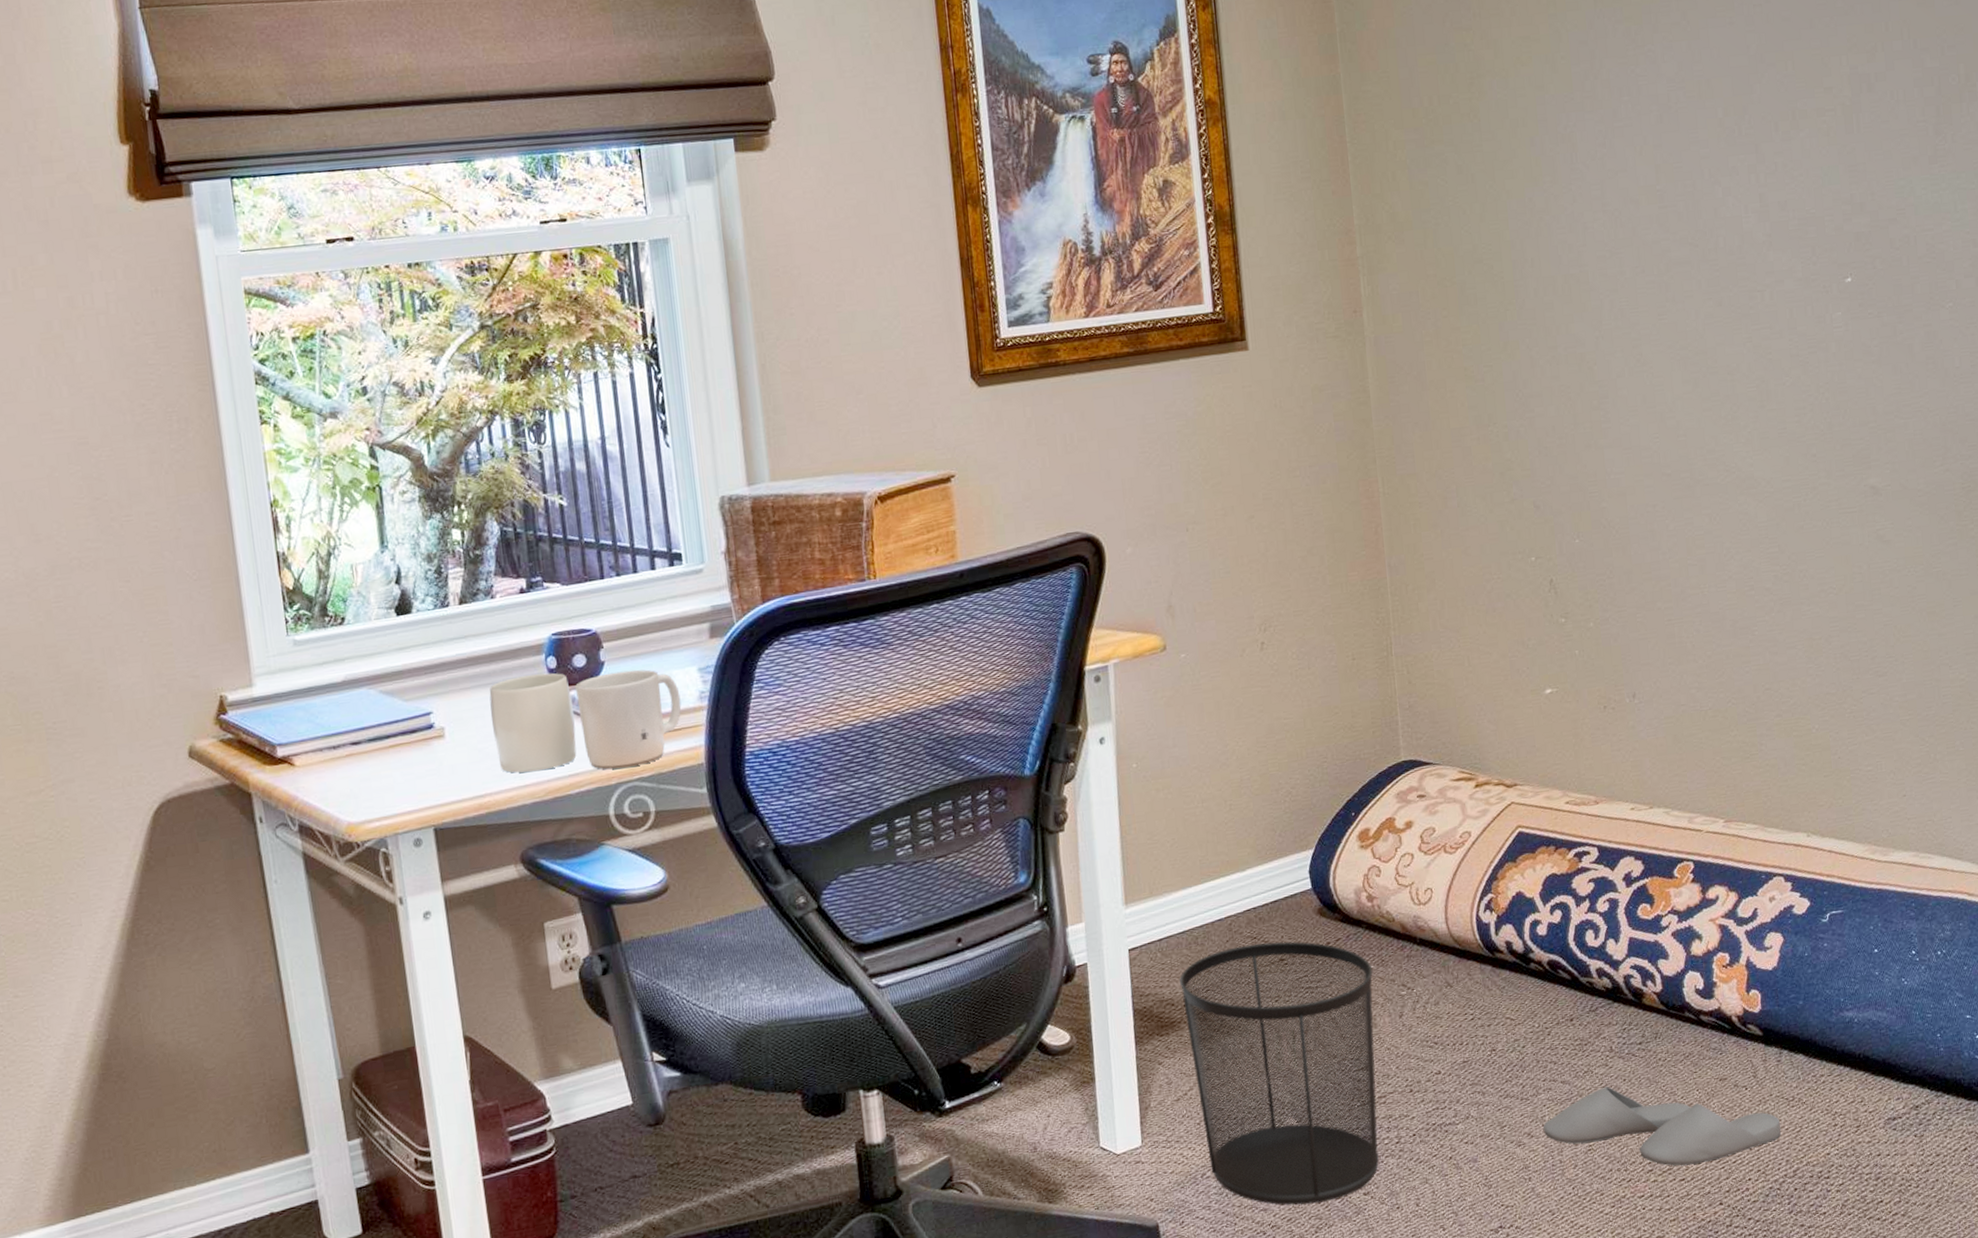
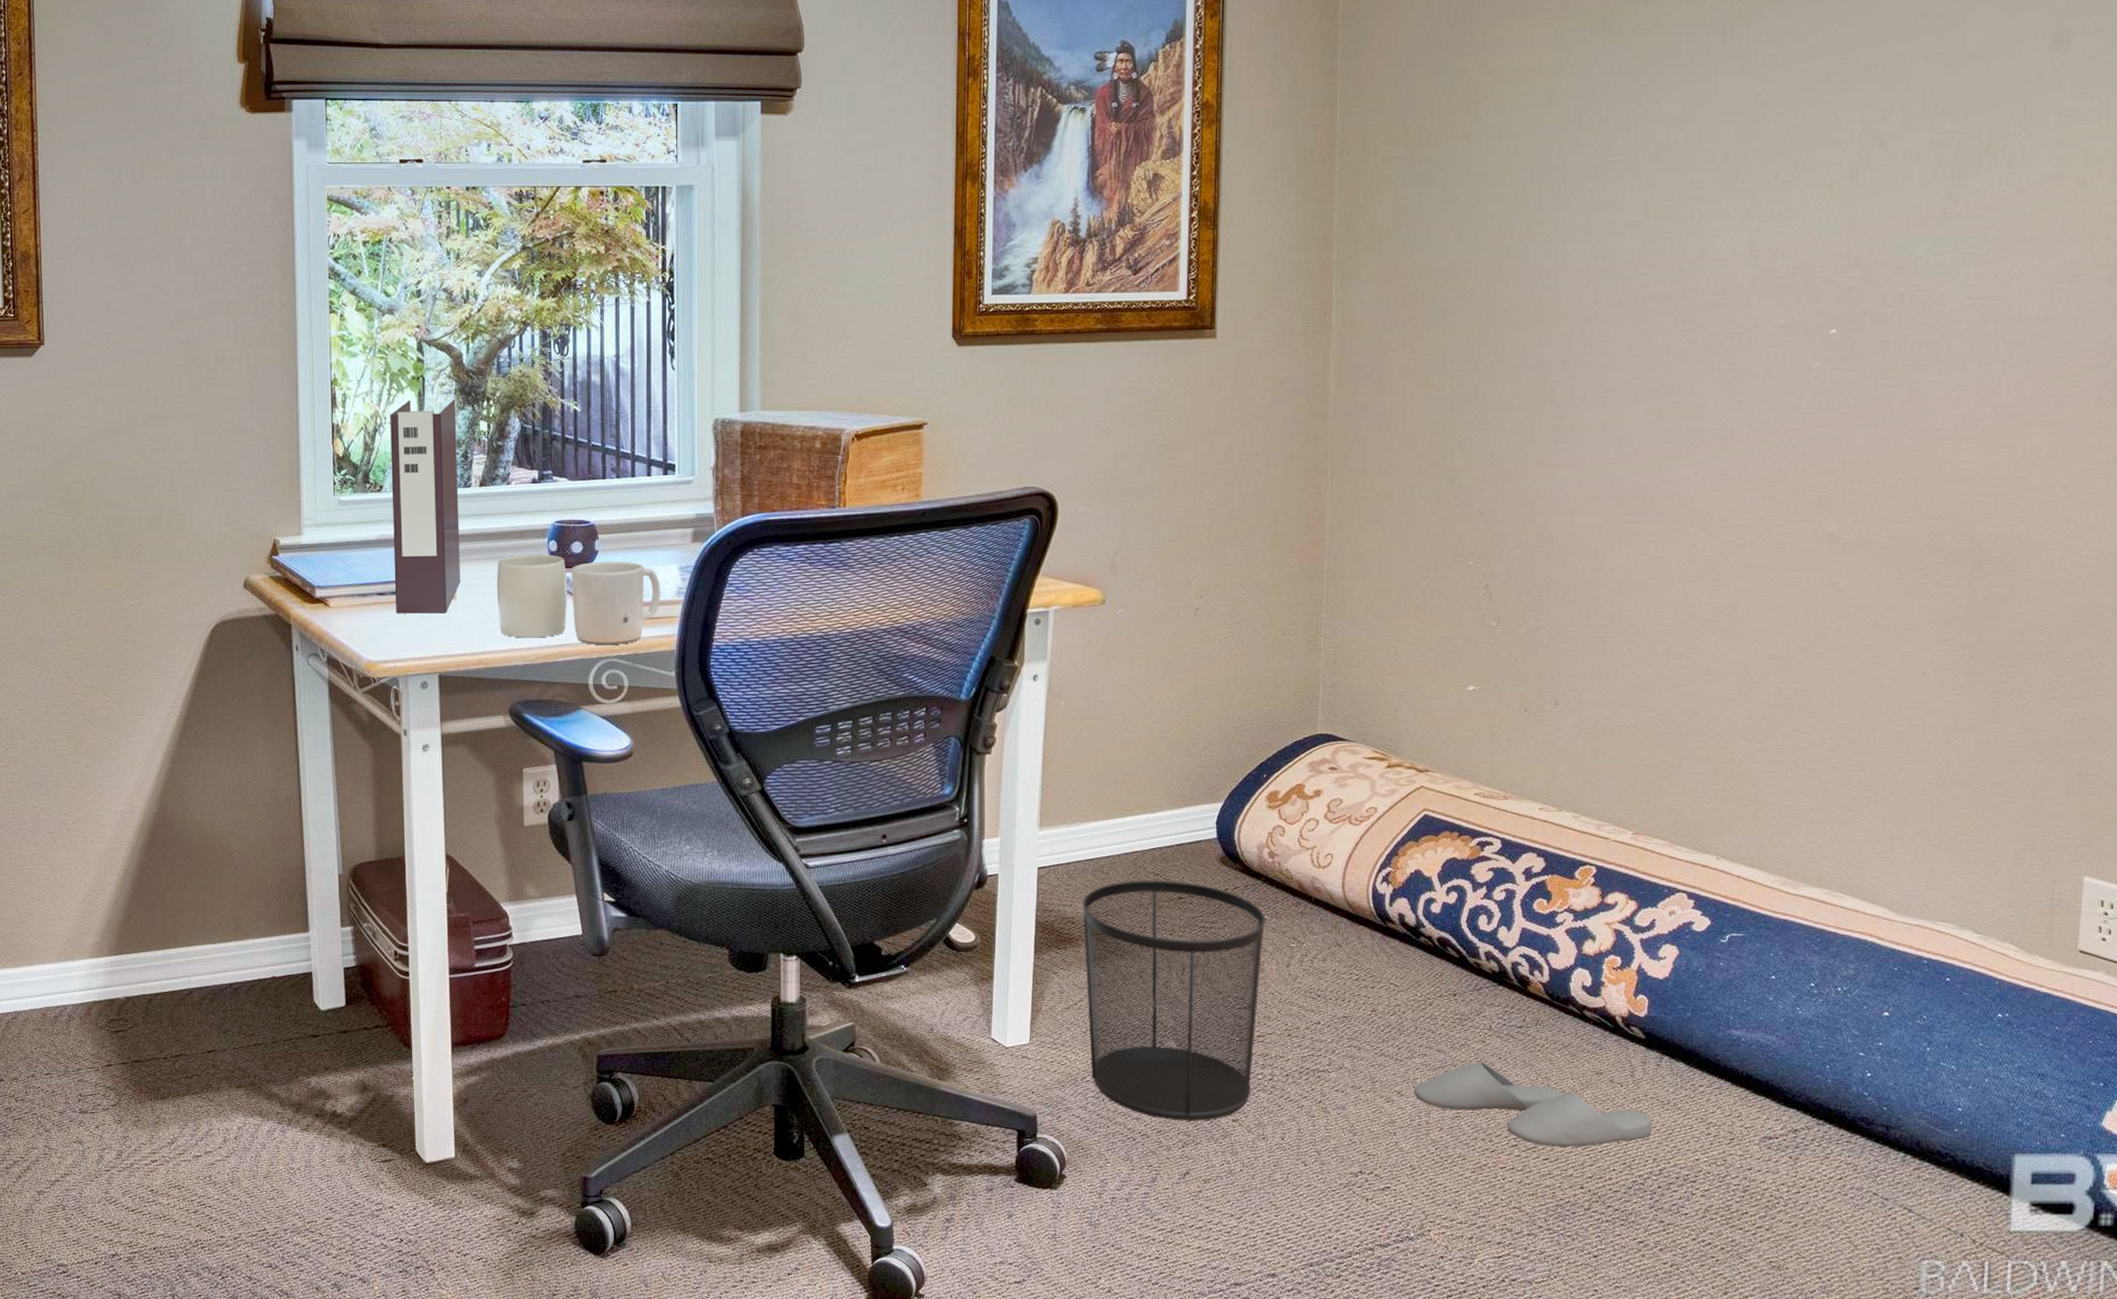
binder: none [345,508,448,764] -> present [390,399,460,614]

